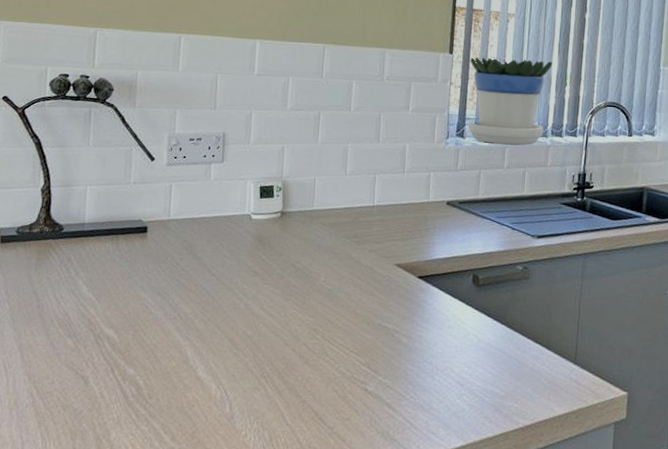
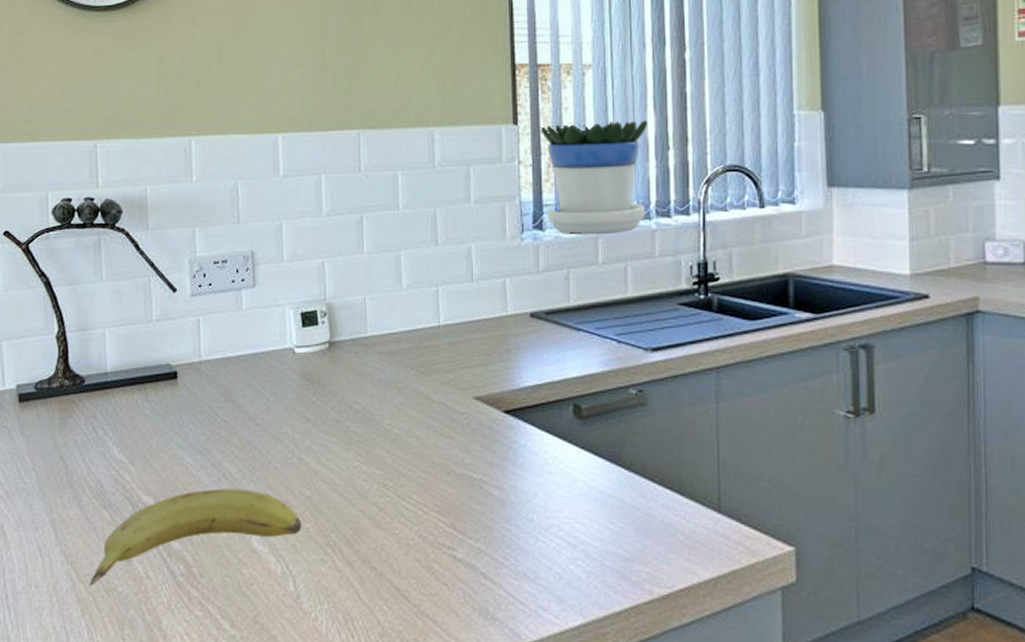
fruit: none [48,325,242,402] -> present [89,488,302,586]

